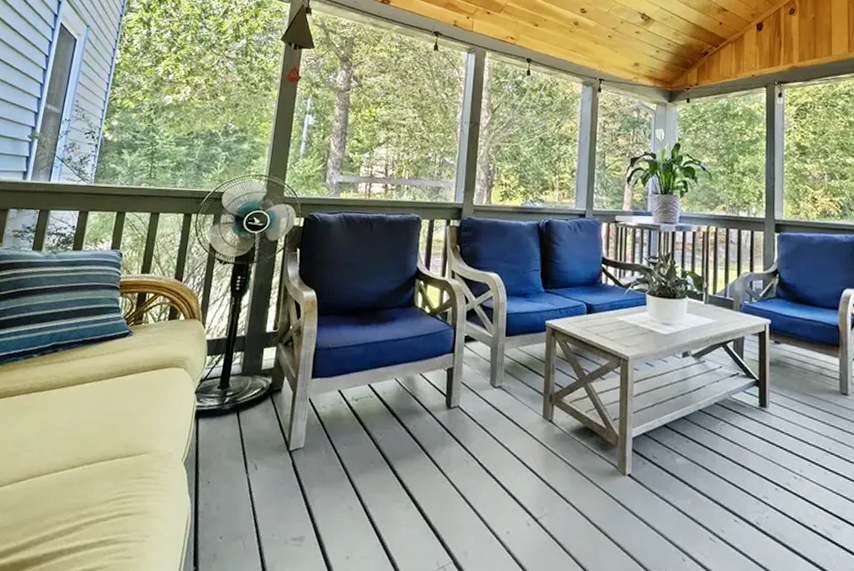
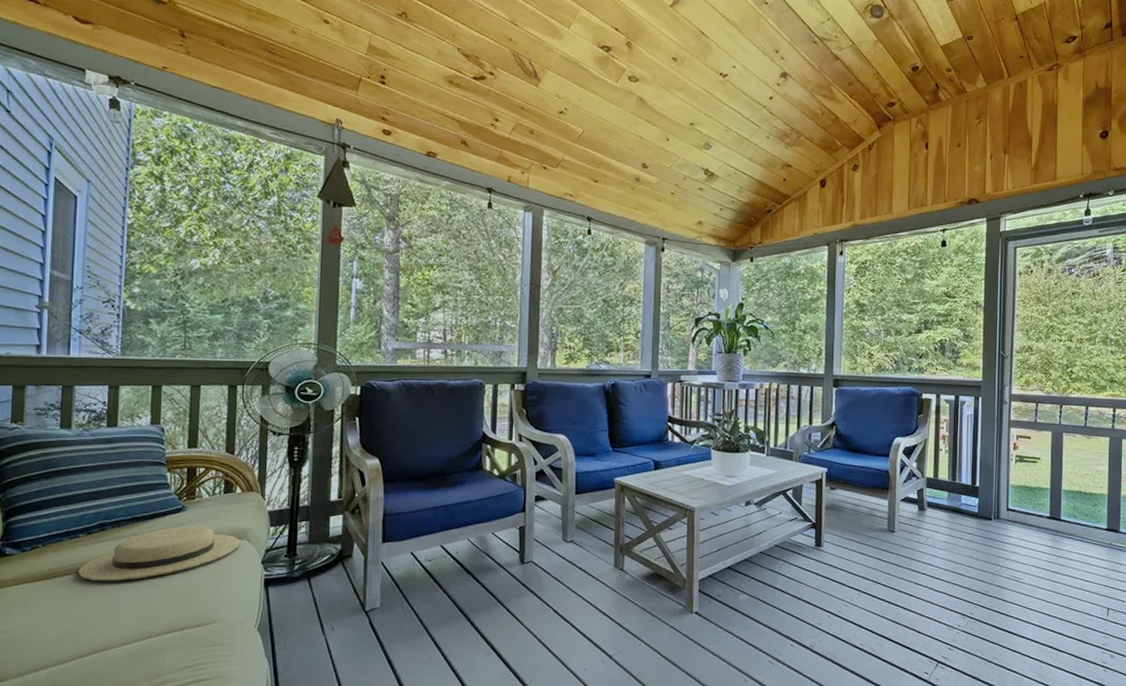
sunhat: none [27,351,178,405] -> present [78,525,241,582]

